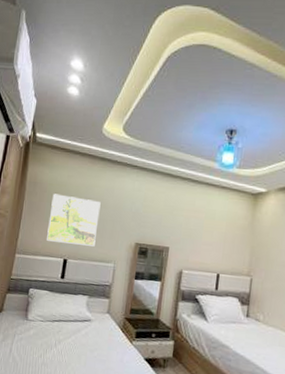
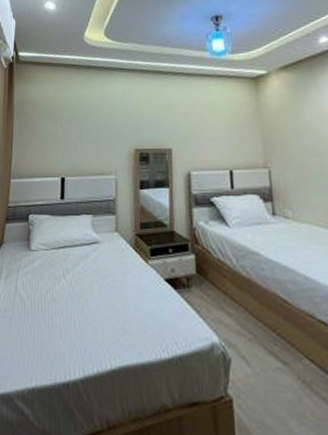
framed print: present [47,193,101,247] -> none [41,110,93,160]

